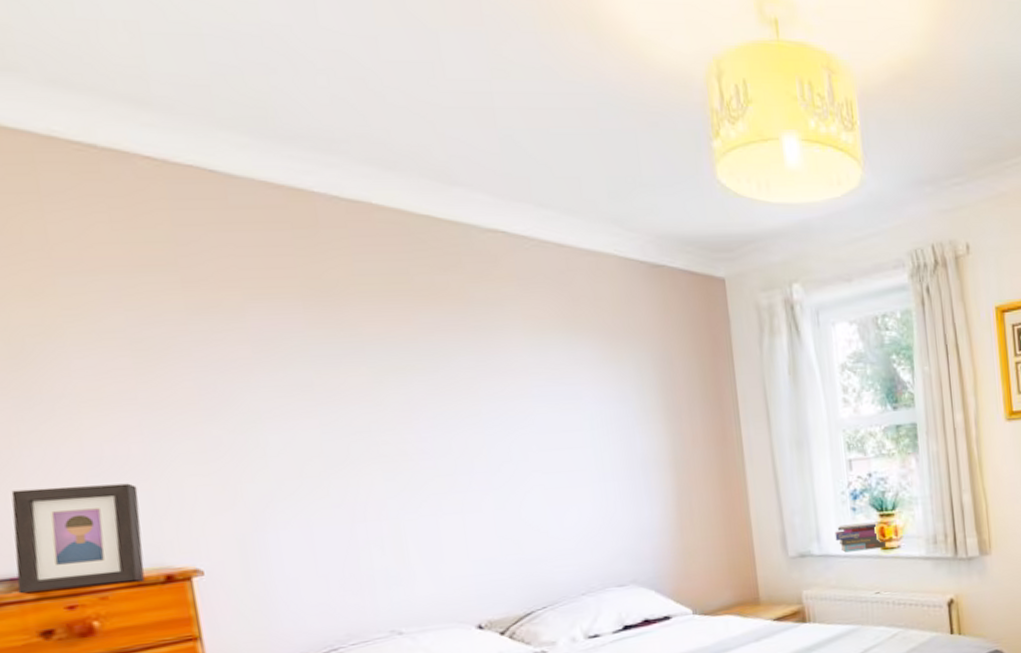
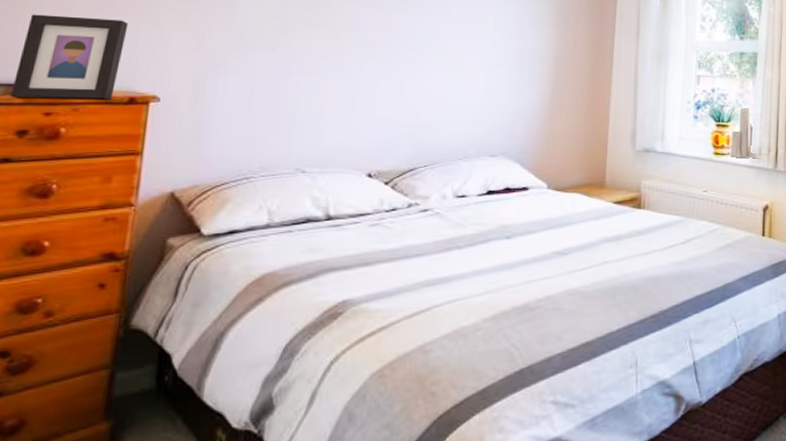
books: present [835,521,887,553] -> none [676,129,719,154]
candle: none [899,488,935,550] -> present [729,106,759,159]

